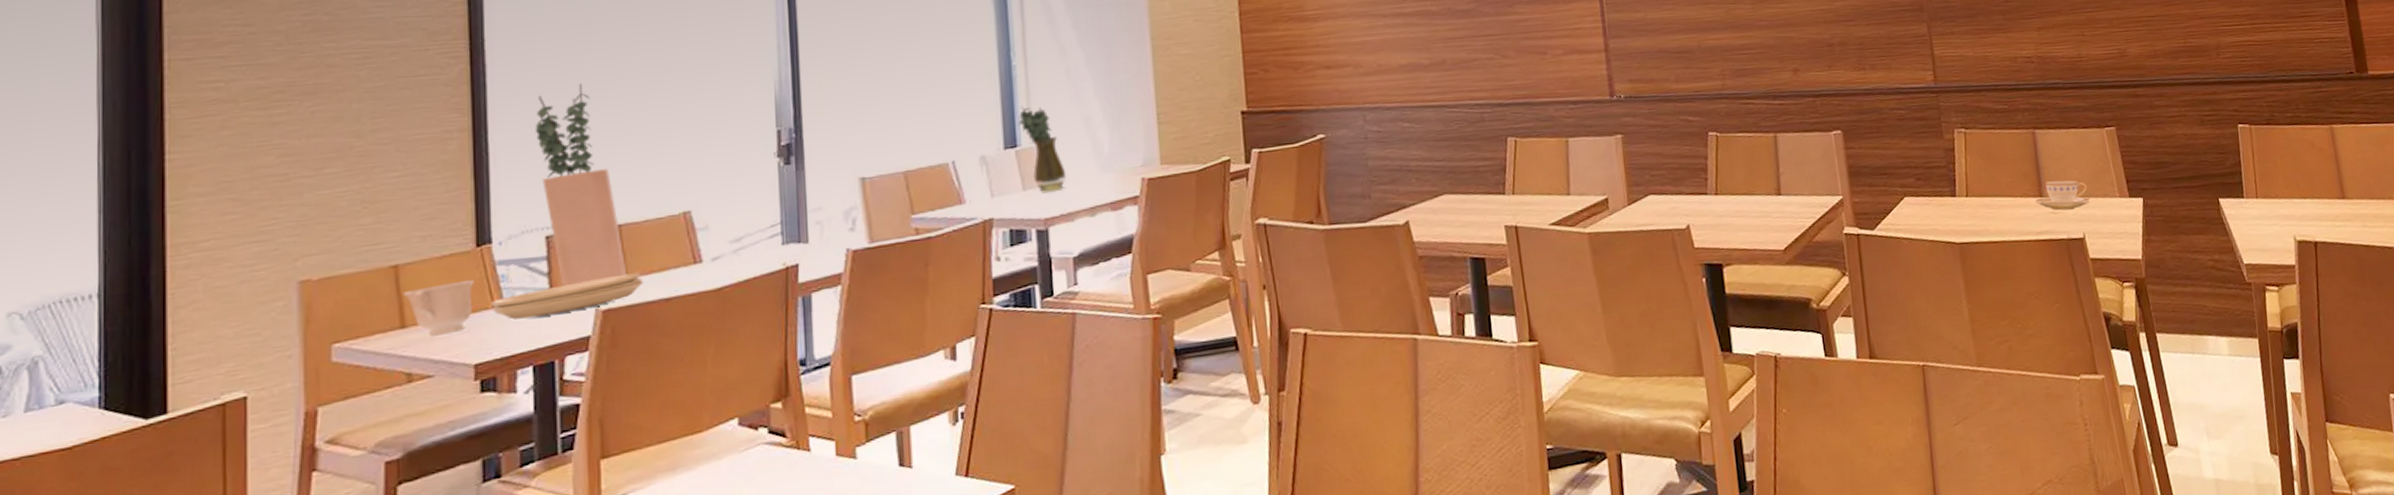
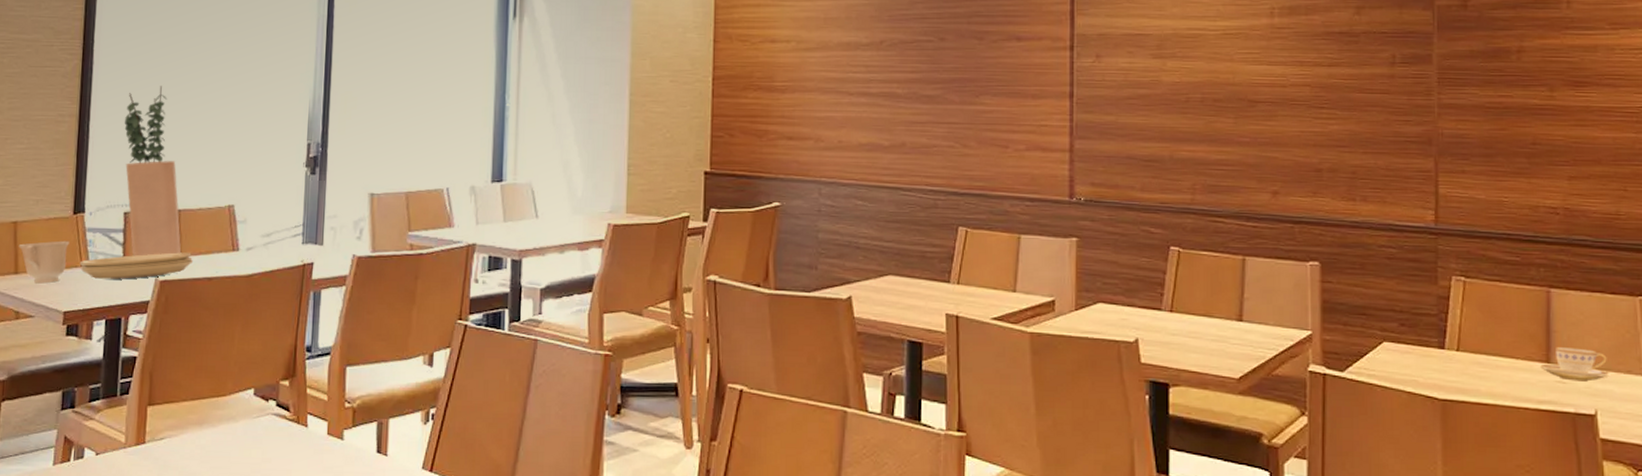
vase: present [1018,106,1067,194] -> none [506,144,543,227]

